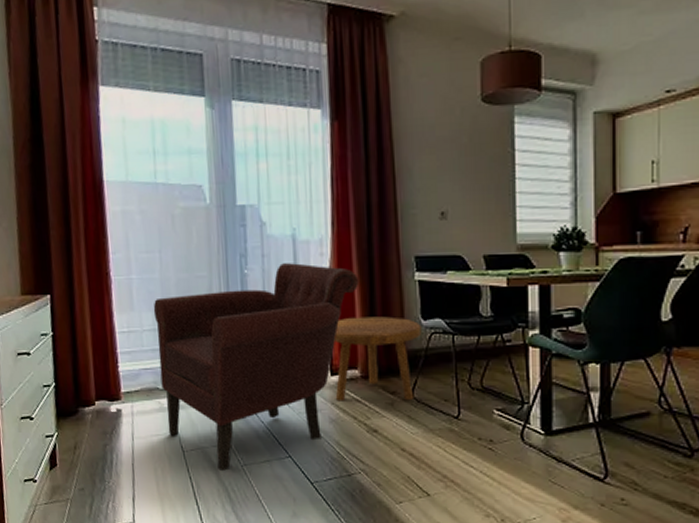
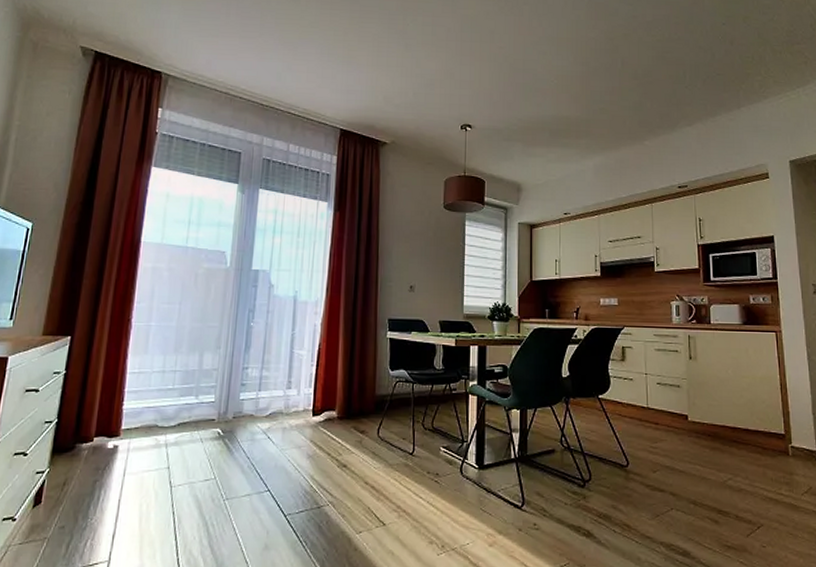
leather: present [153,263,360,471] -> none [160,319,344,505]
footstool: present [333,316,422,402] -> none [314,366,389,439]

